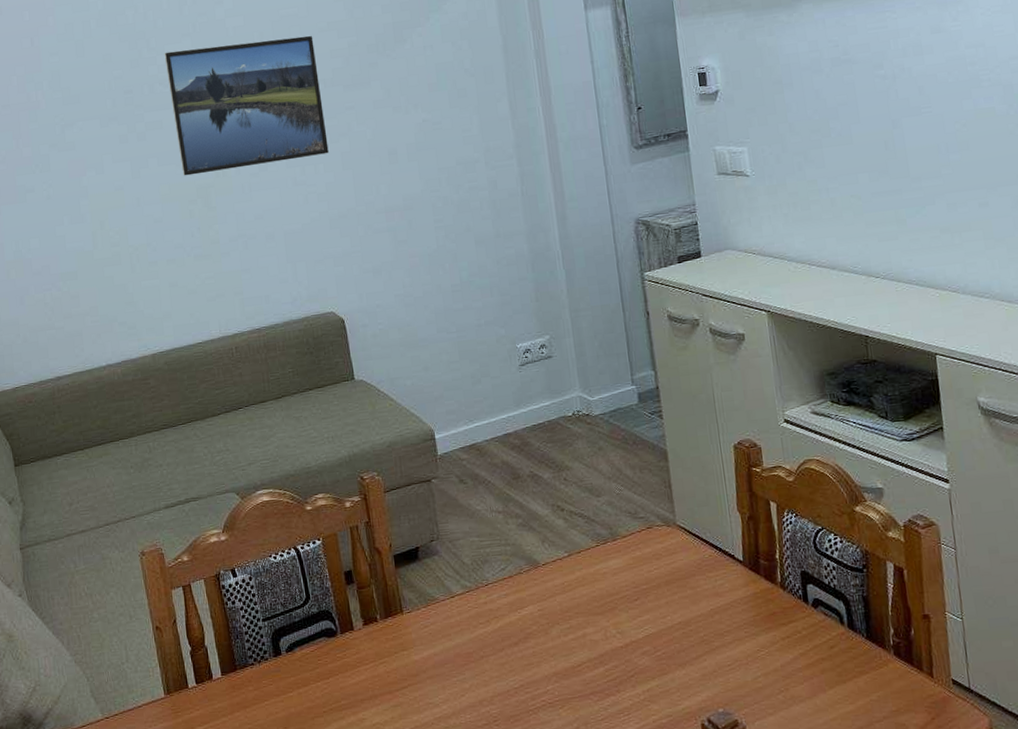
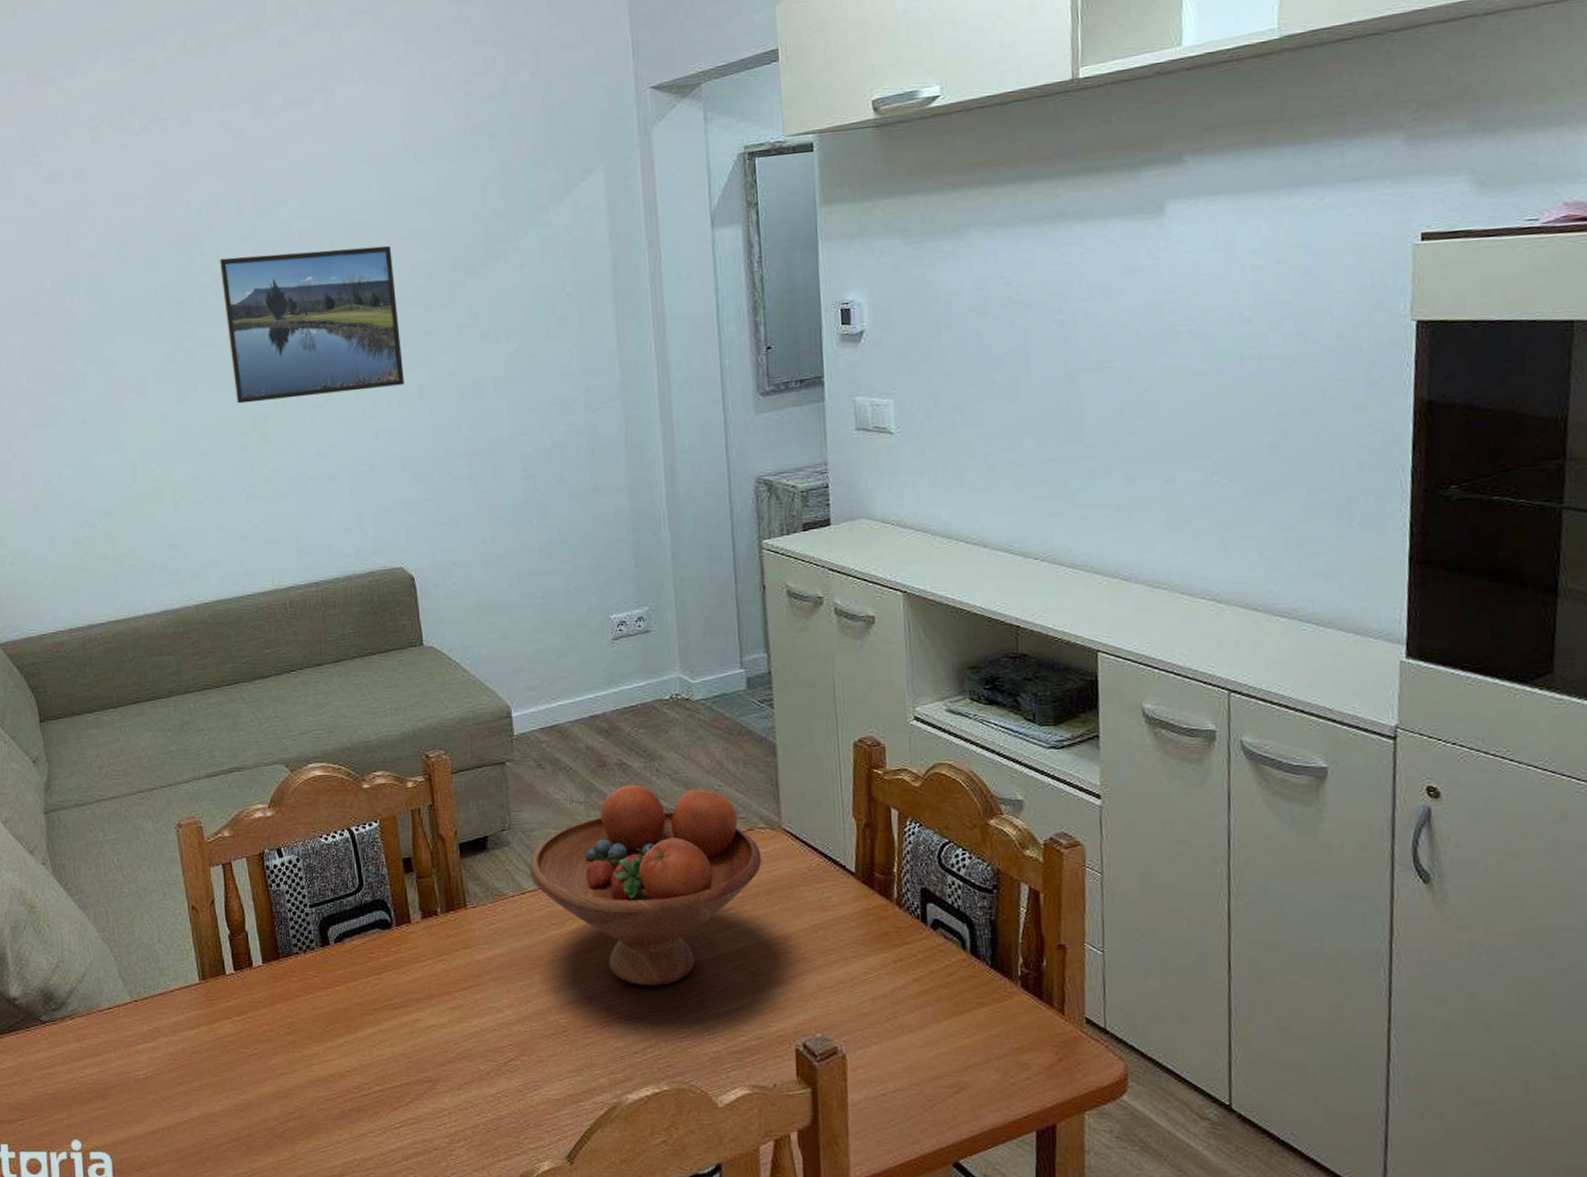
fruit bowl: none [456,493,661,675] -> present [529,784,762,987]

